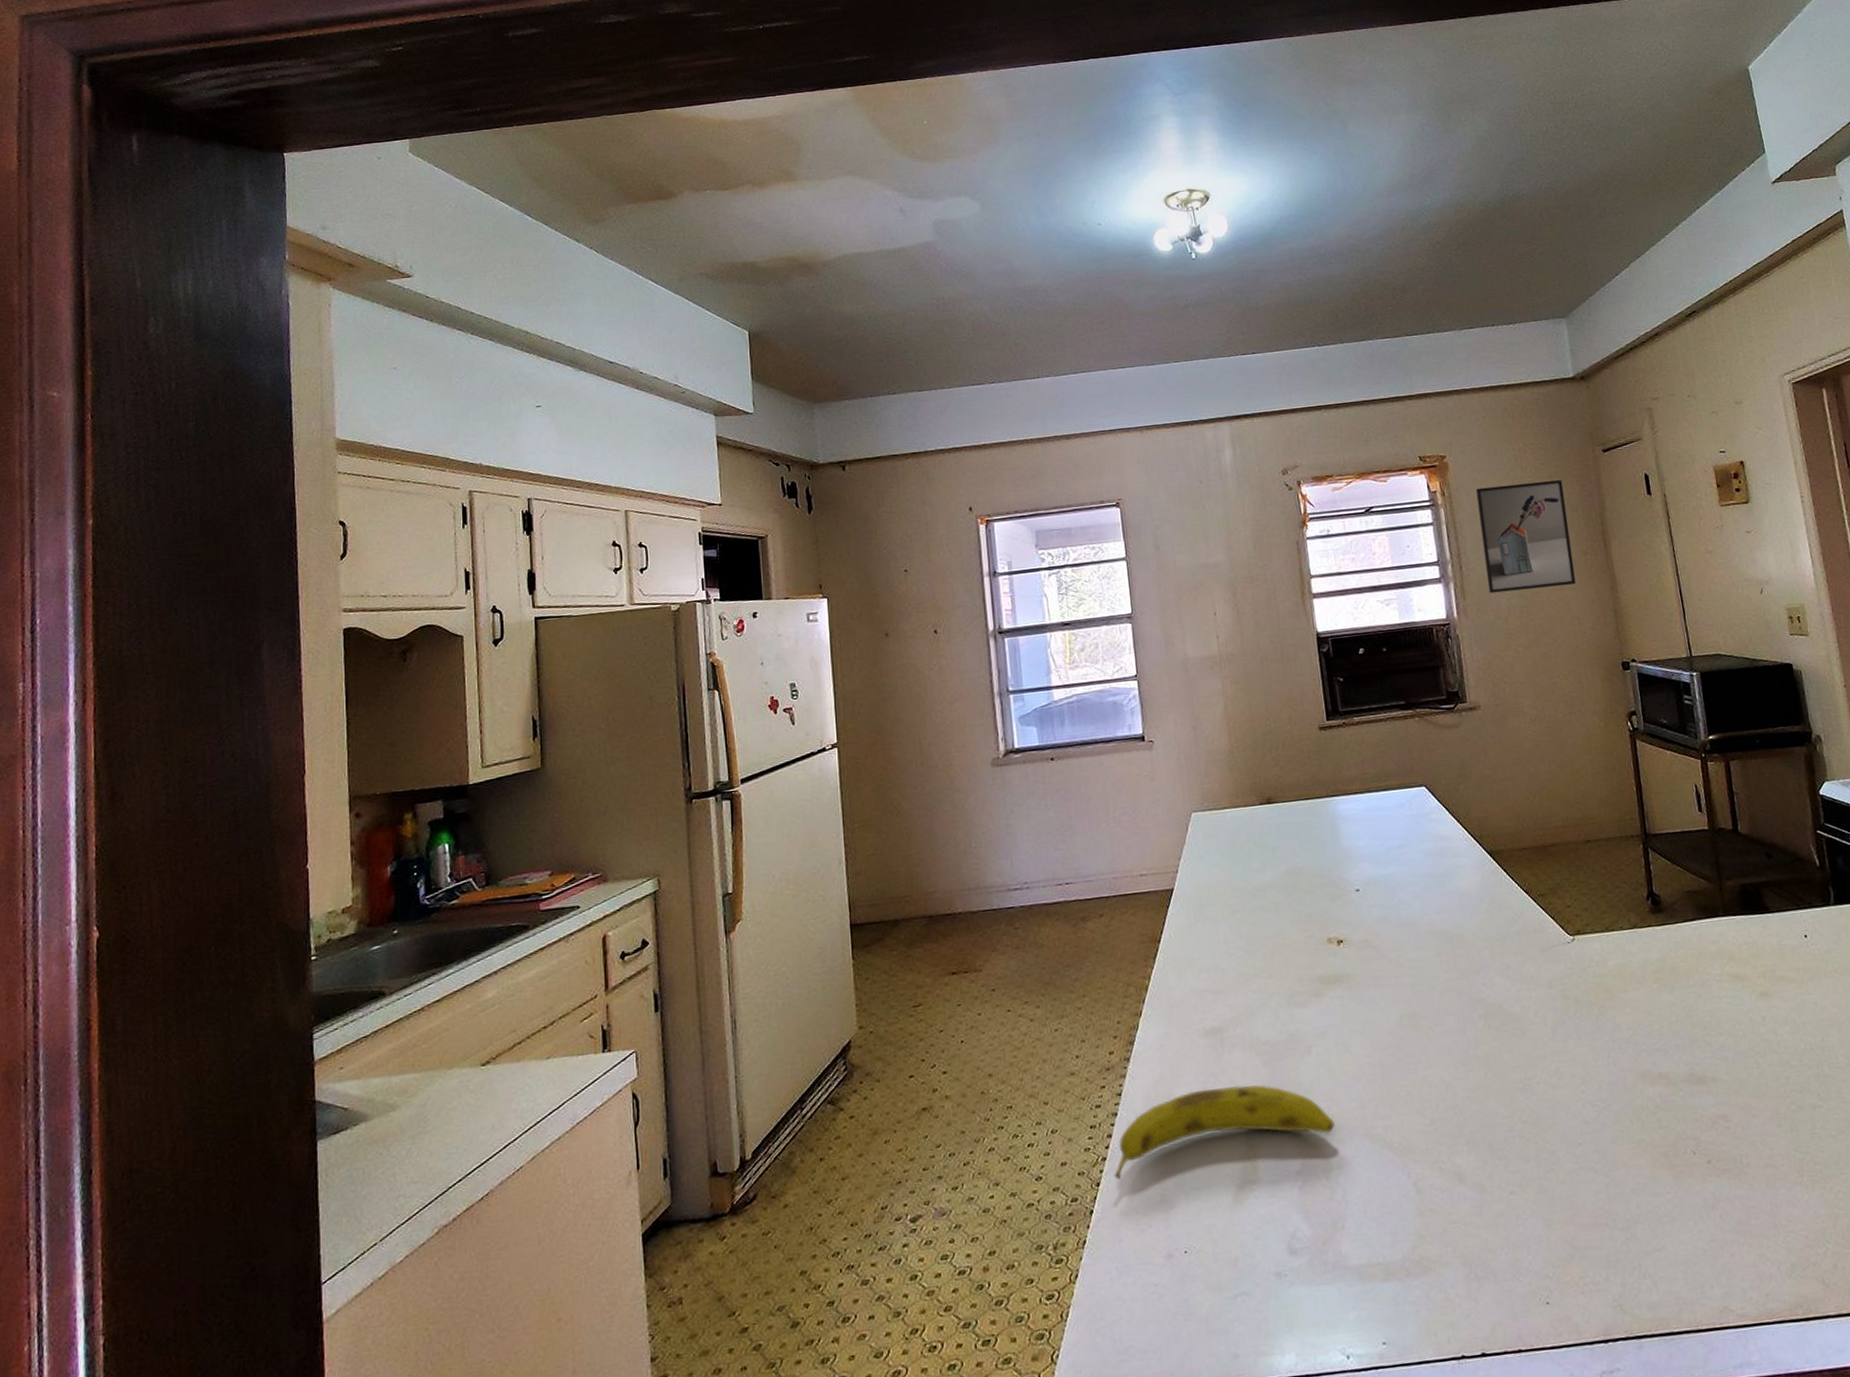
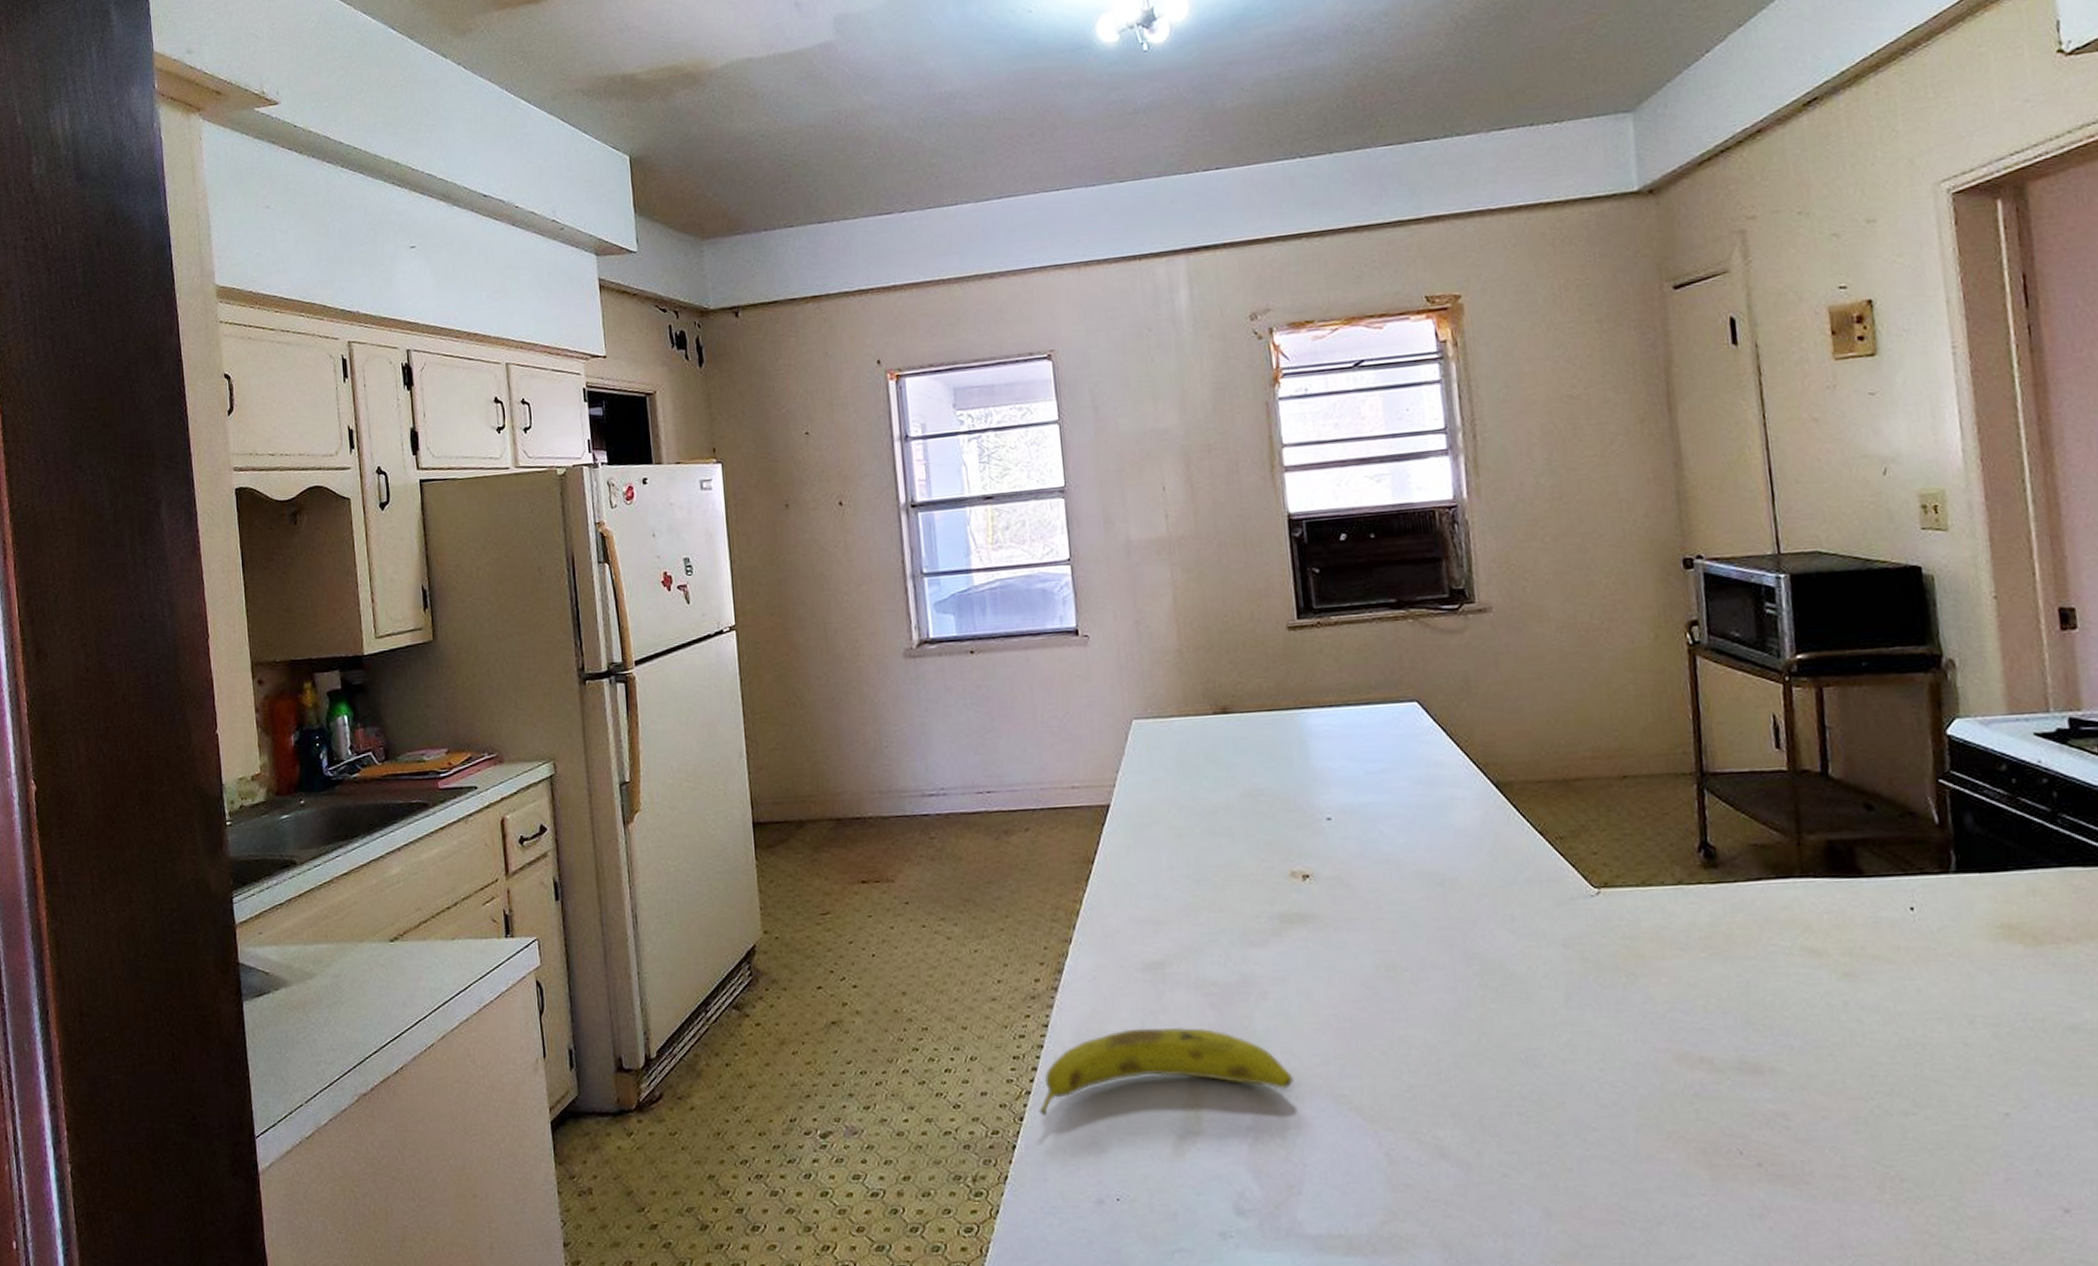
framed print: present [1475,480,1576,594] -> none [1498,325,1627,469]

